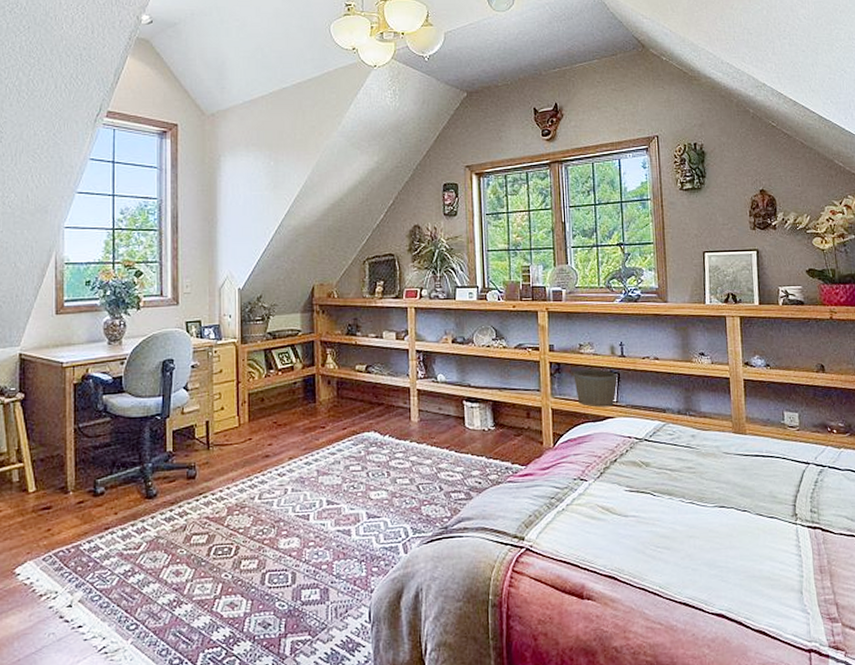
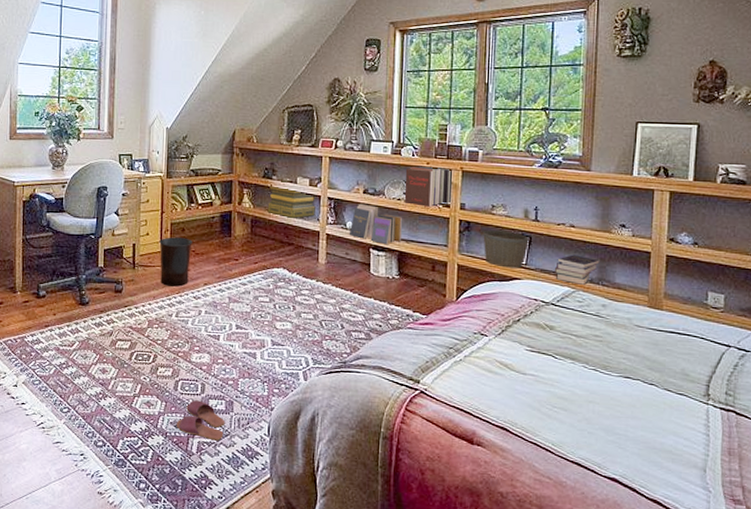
waste bin: none [236,408,274,465] -> present [159,237,193,287]
slippers: none [265,592,321,638] -> present [176,400,225,441]
decorative box: none [353,332,404,376] -> present [267,178,315,218]
books: none [440,354,468,391] -> present [349,203,378,239]
books: none [463,362,494,396] -> present [371,214,402,245]
books: none [492,309,538,352] -> present [404,165,451,207]
books: none [643,387,685,418] -> present [554,255,600,286]

